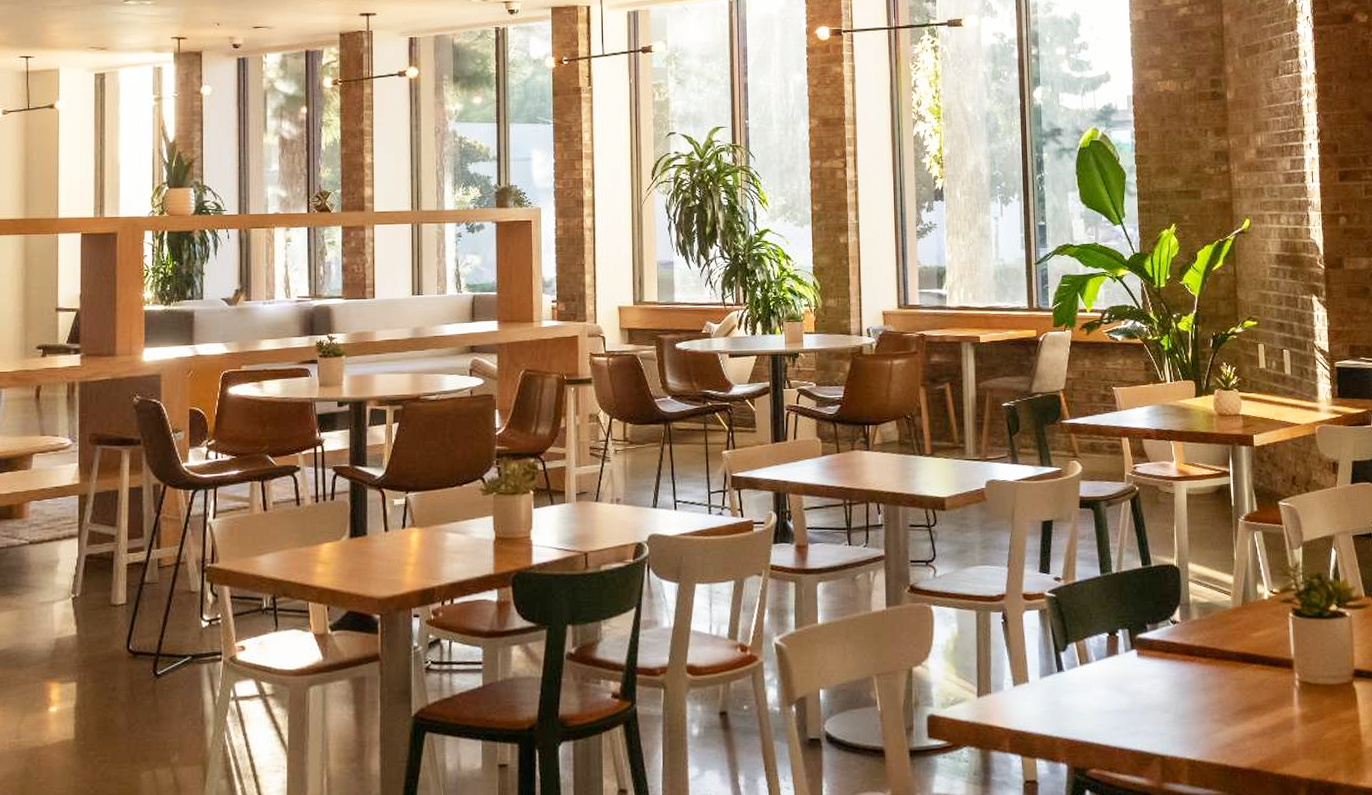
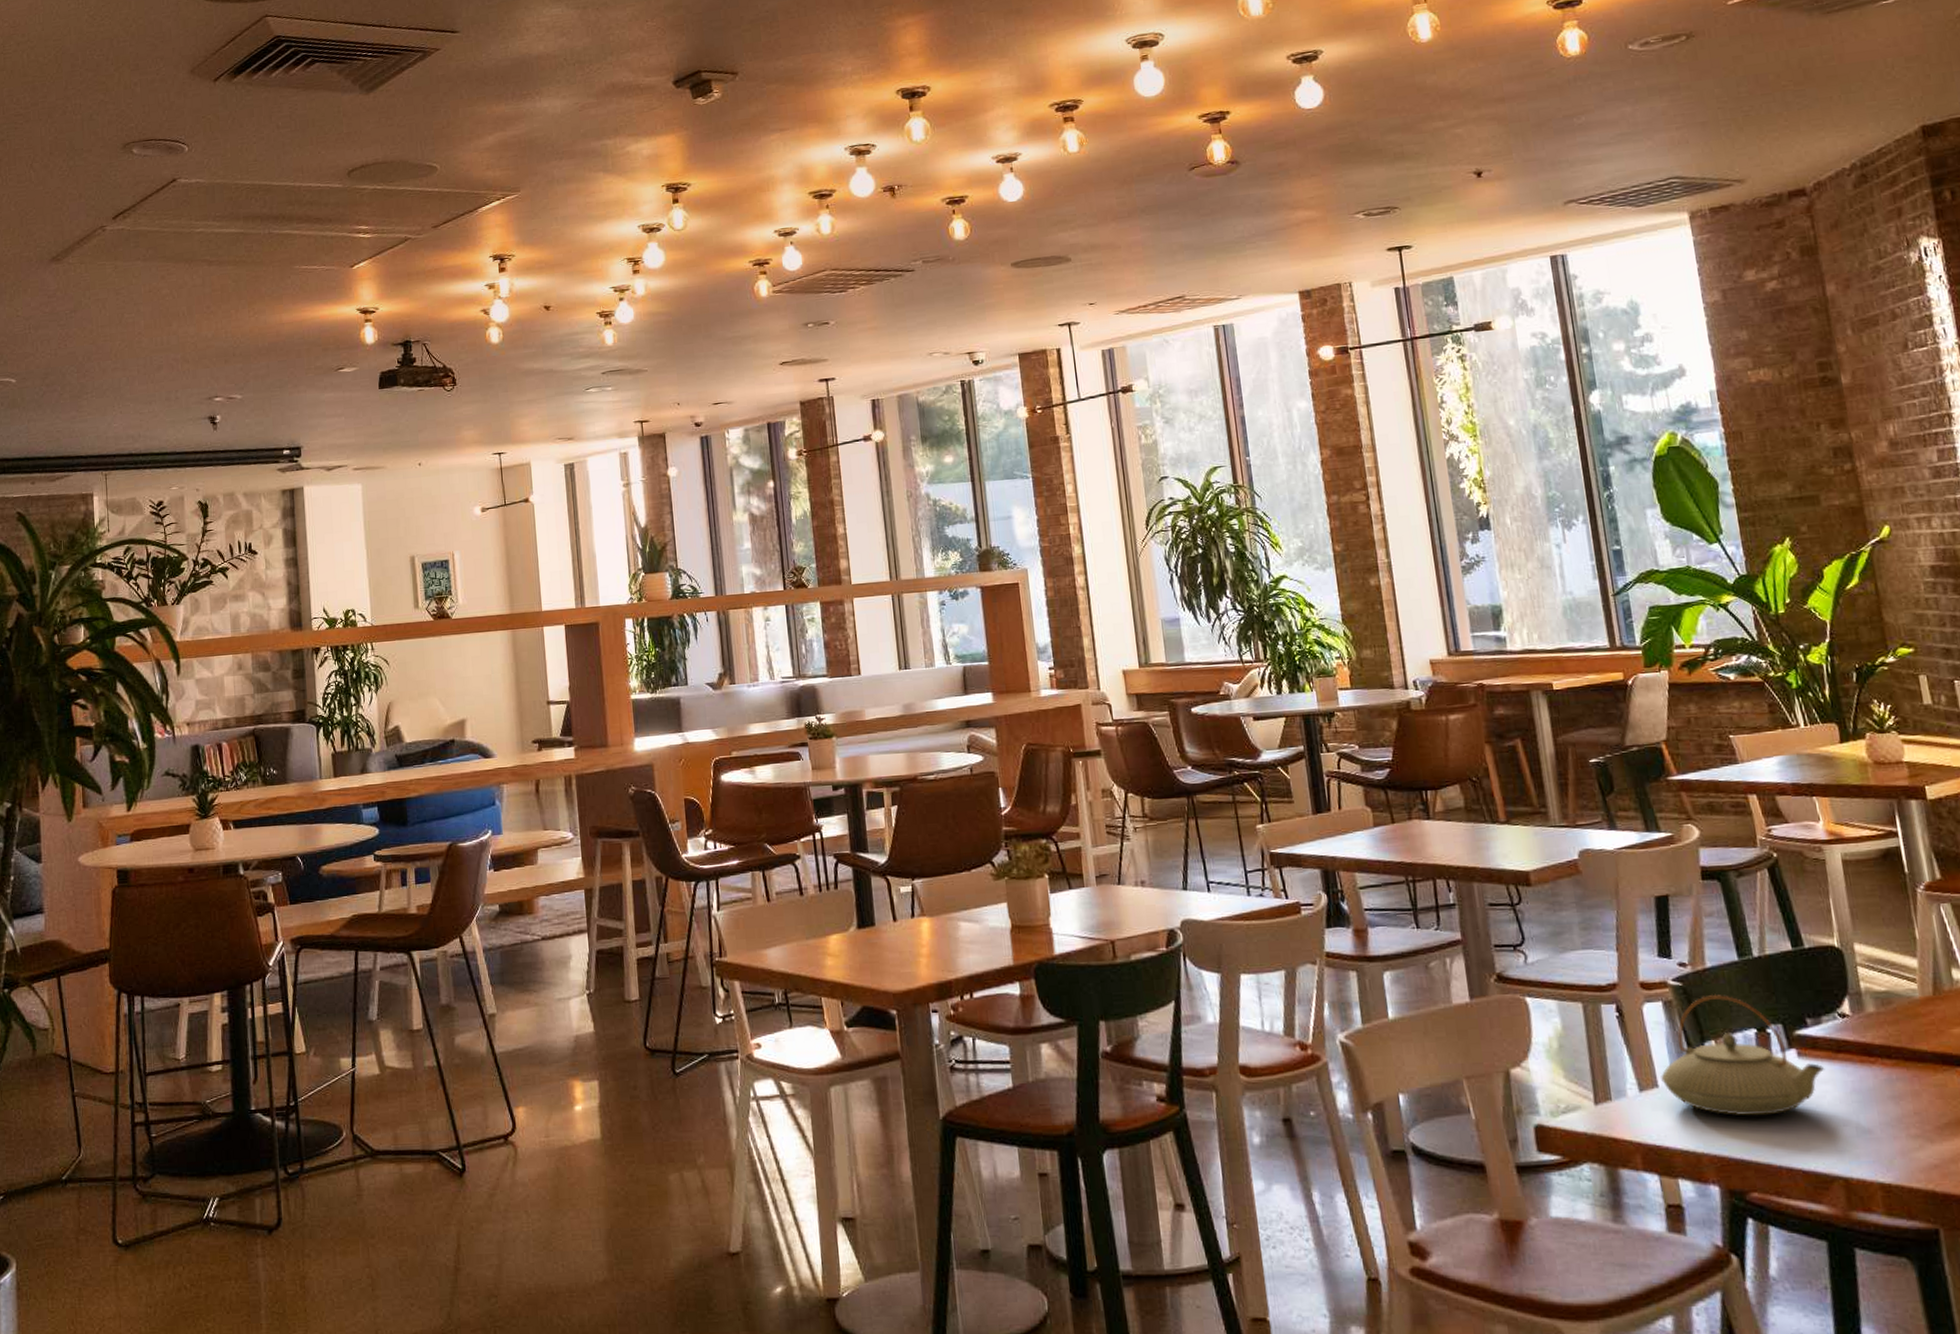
teapot: none [1031,604,1157,706] -> present [1661,994,1825,1116]

